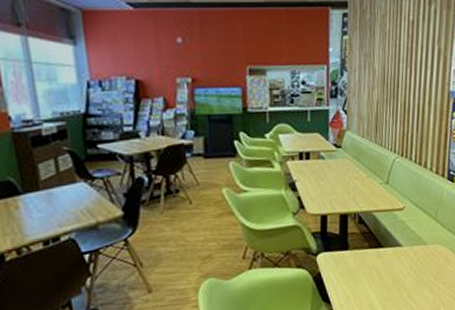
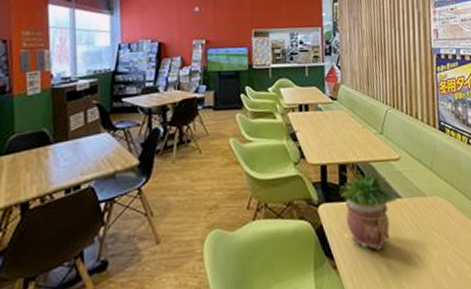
potted plant: none [339,215,398,295] -> present [339,165,398,250]

